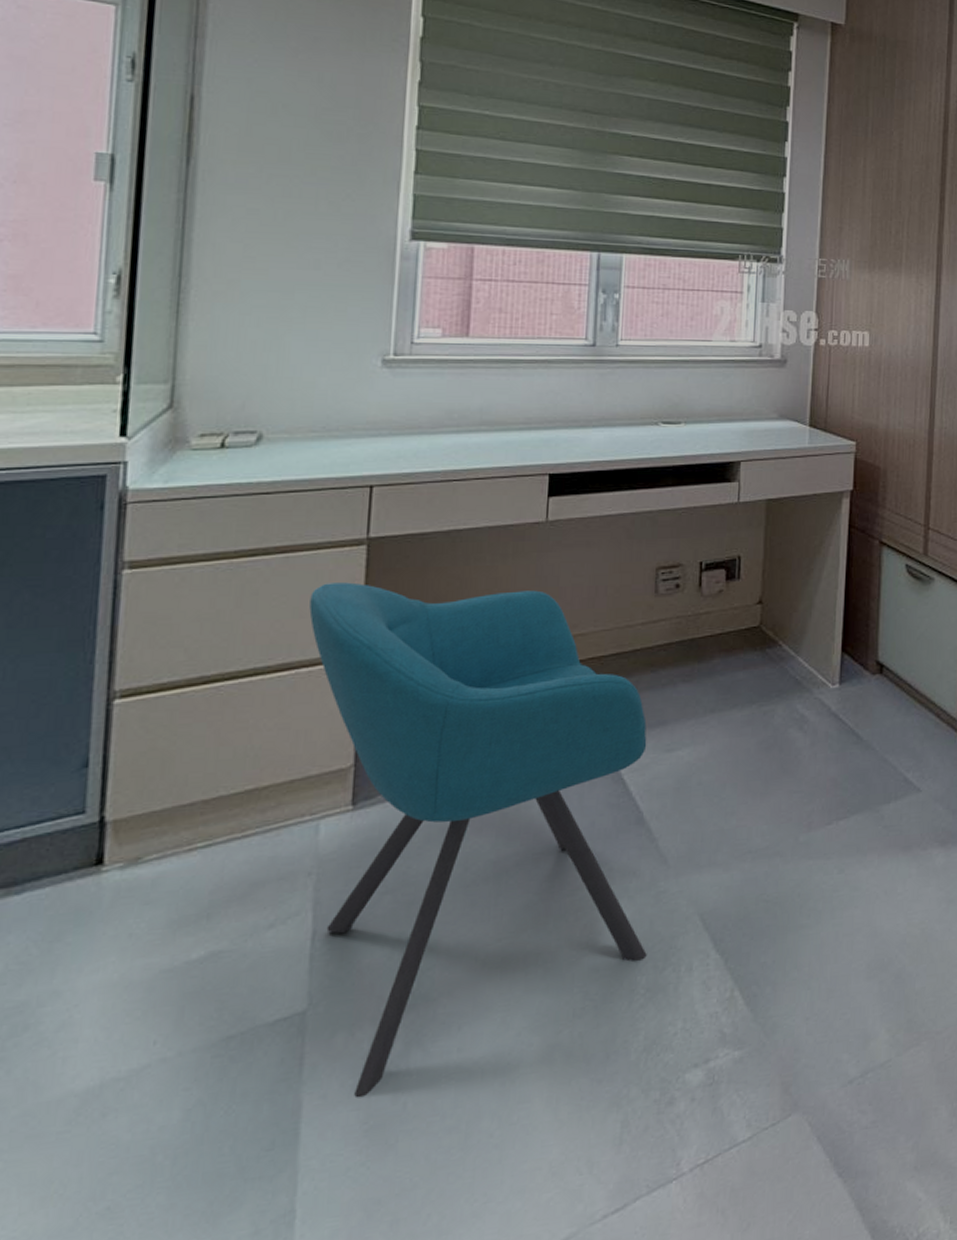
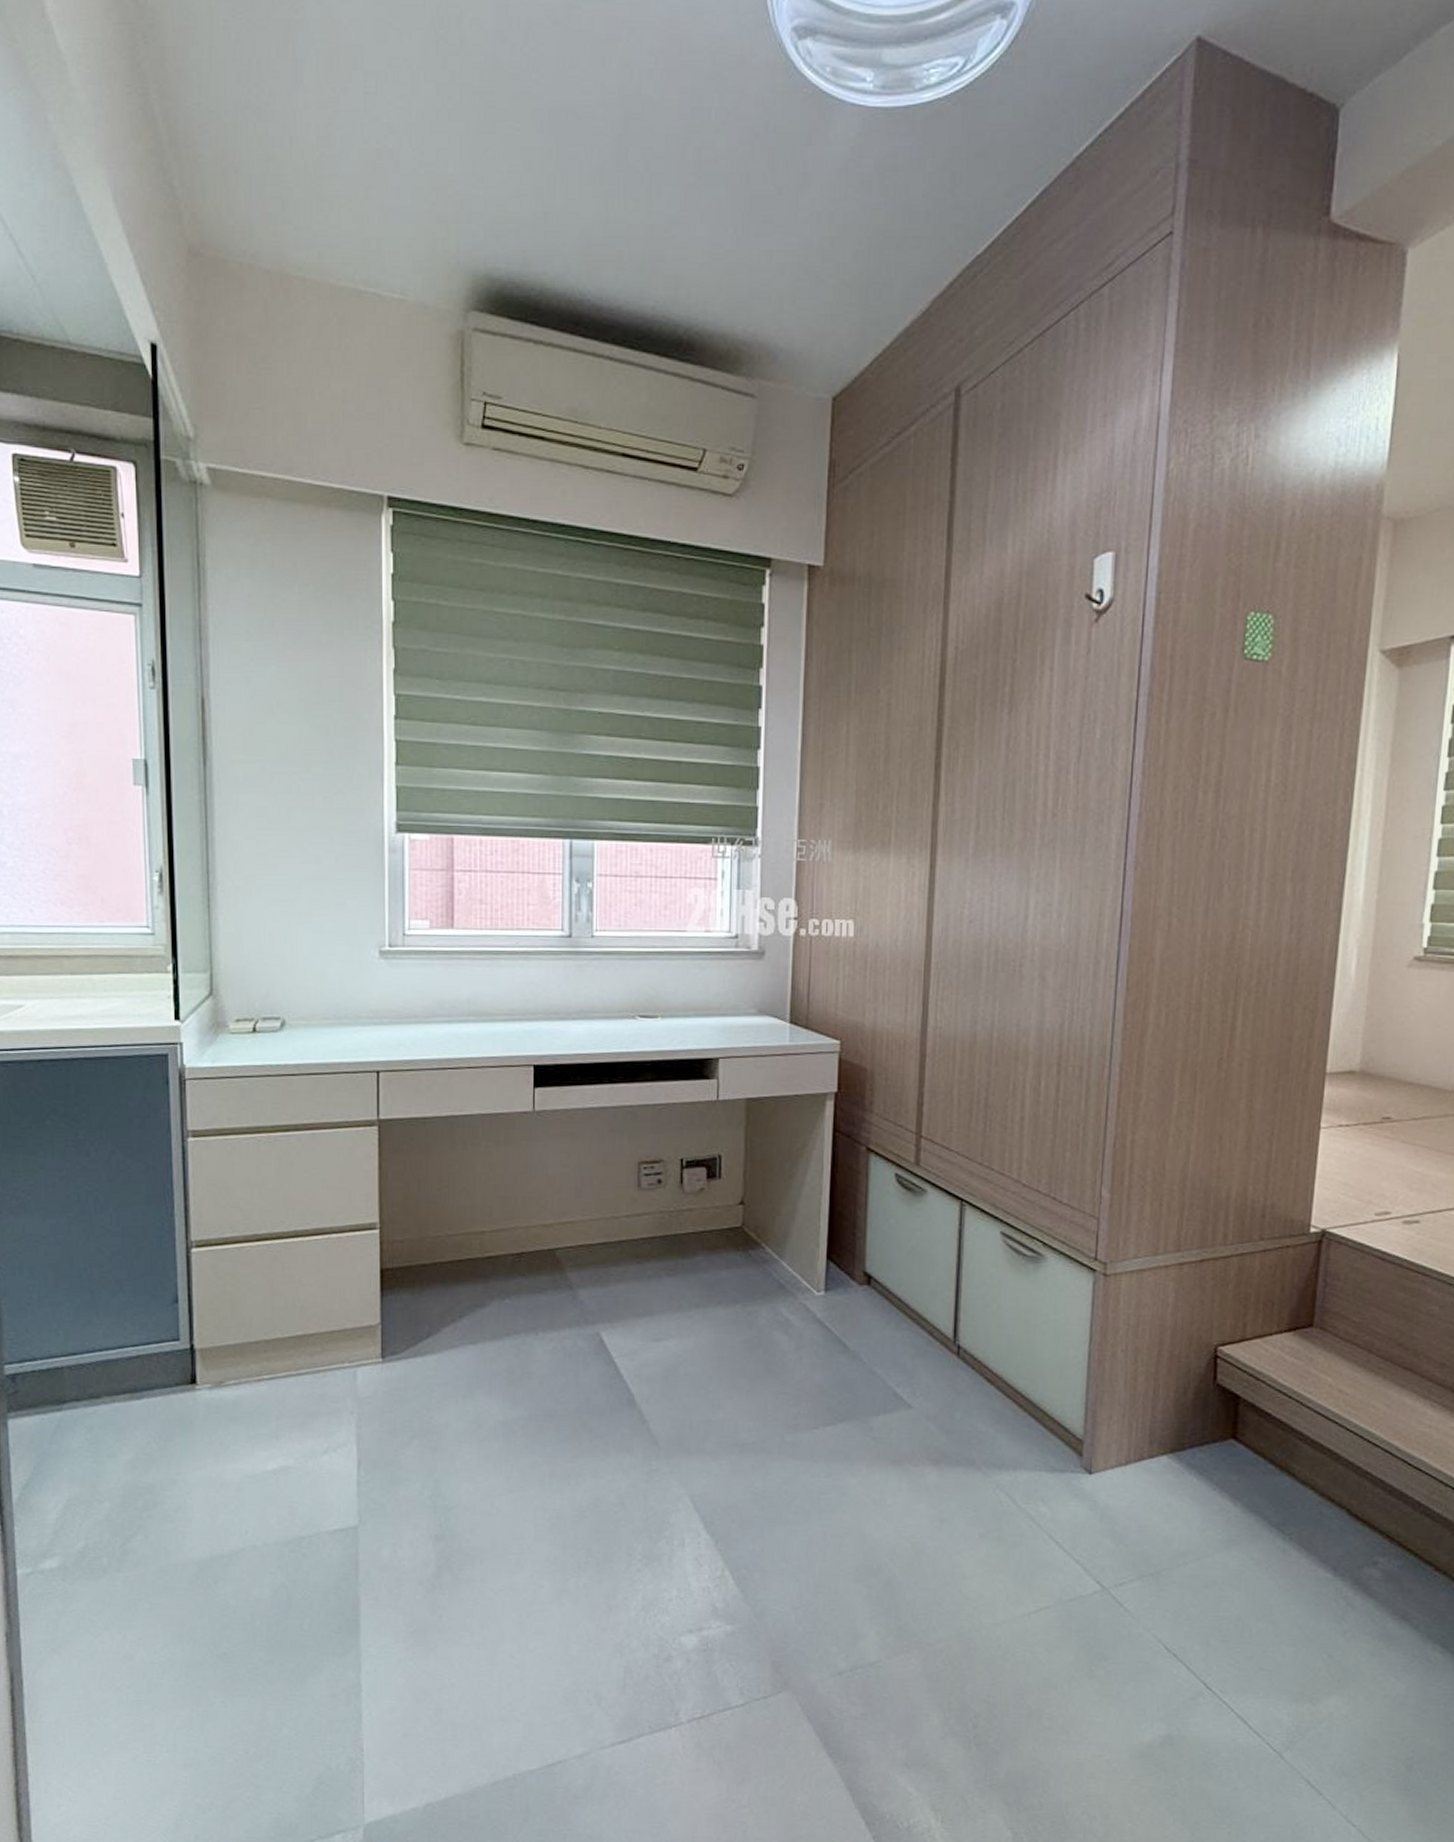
chair: present [309,582,647,1098] -> none [335,1159,642,1605]

